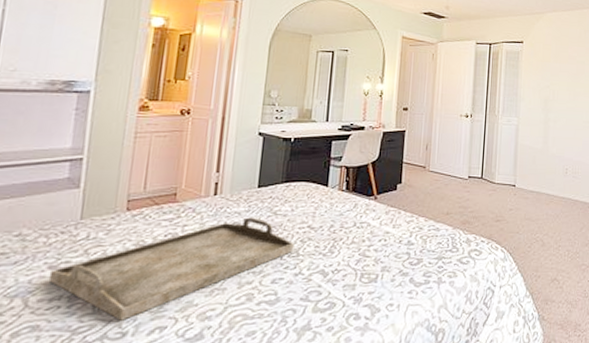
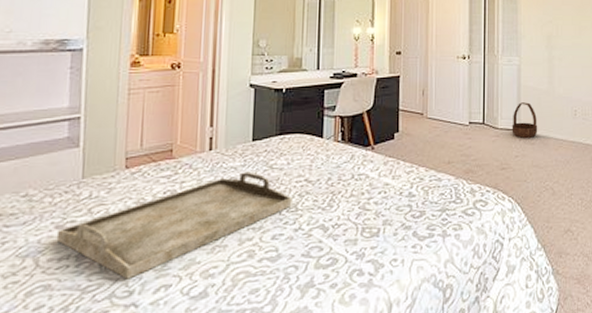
basket: none [507,160,532,194] -> present [512,102,538,139]

